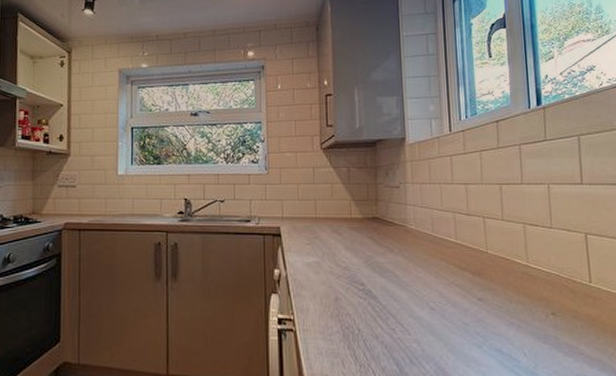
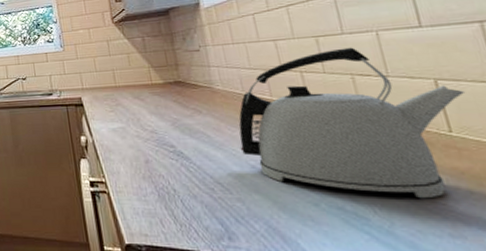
kettle: none [423,197,606,343] -> present [238,47,466,199]

